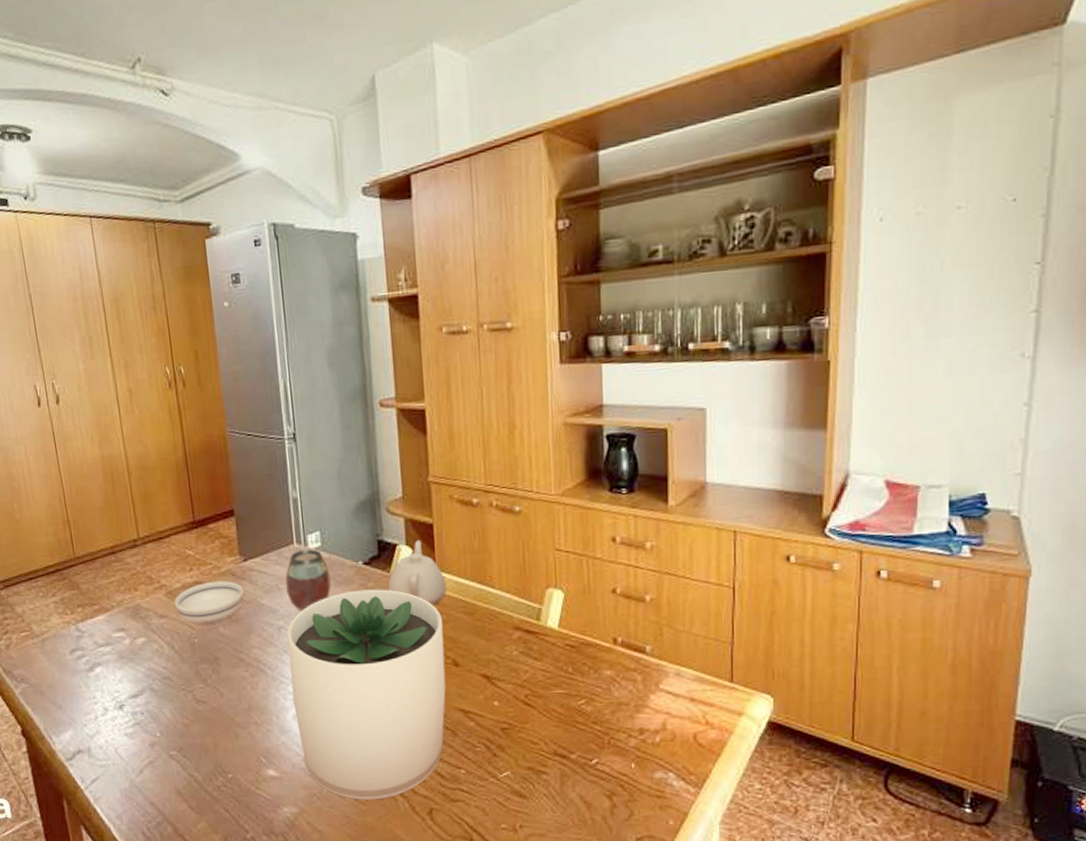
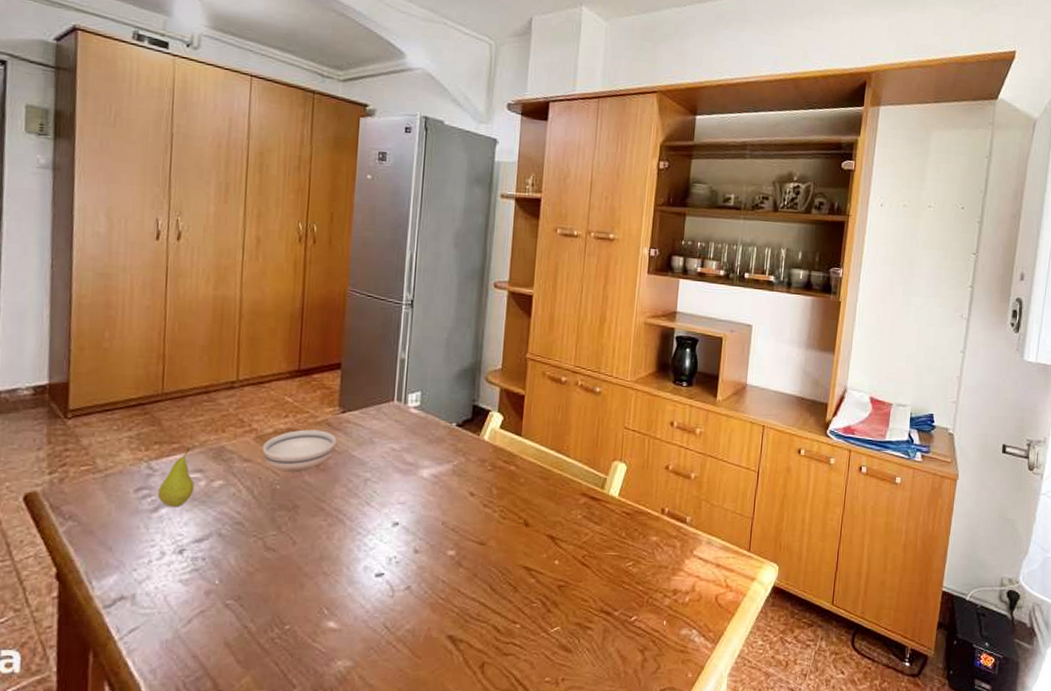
fruit: none [89,607,121,666] -> present [157,447,195,507]
wineglass: present [285,549,331,612] -> none [379,407,424,466]
planter: present [287,589,446,800] -> none [366,449,521,654]
teapot: present [388,539,447,606] -> none [476,408,529,470]

